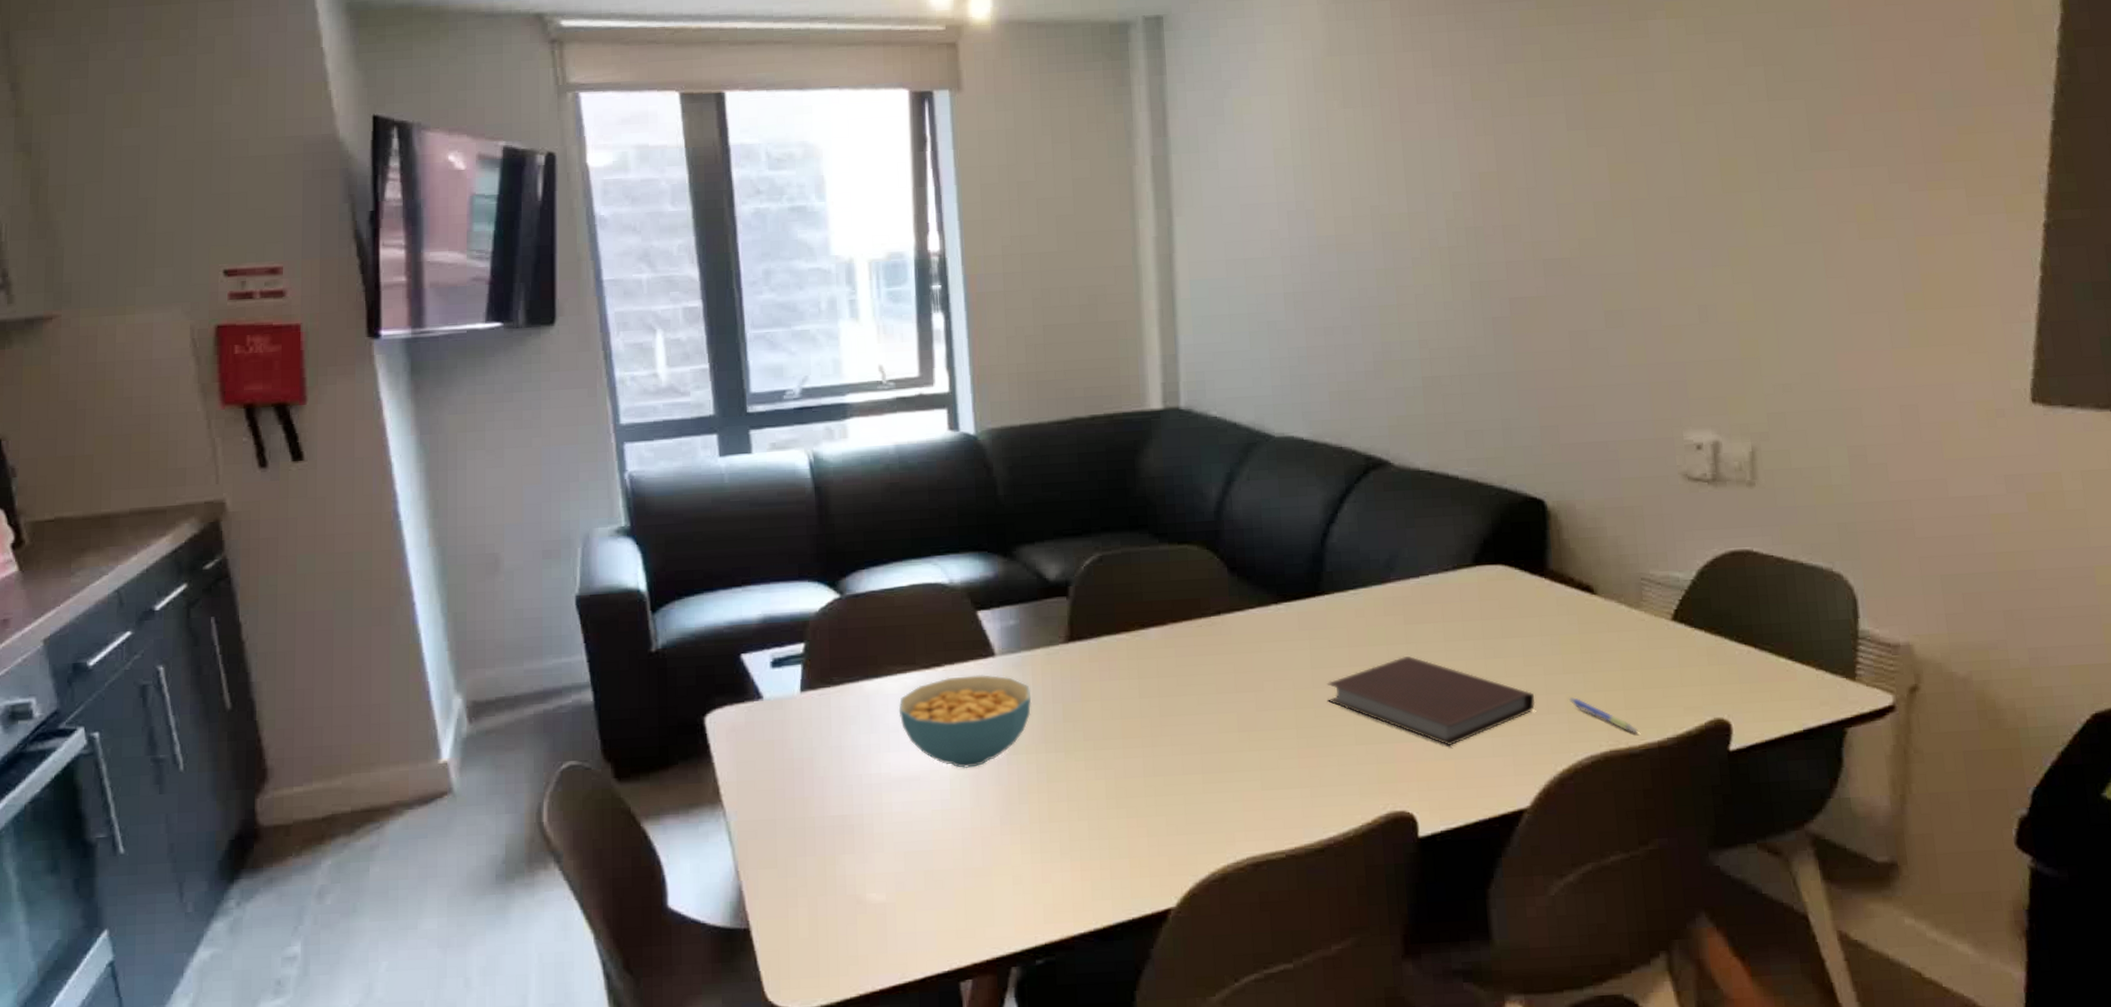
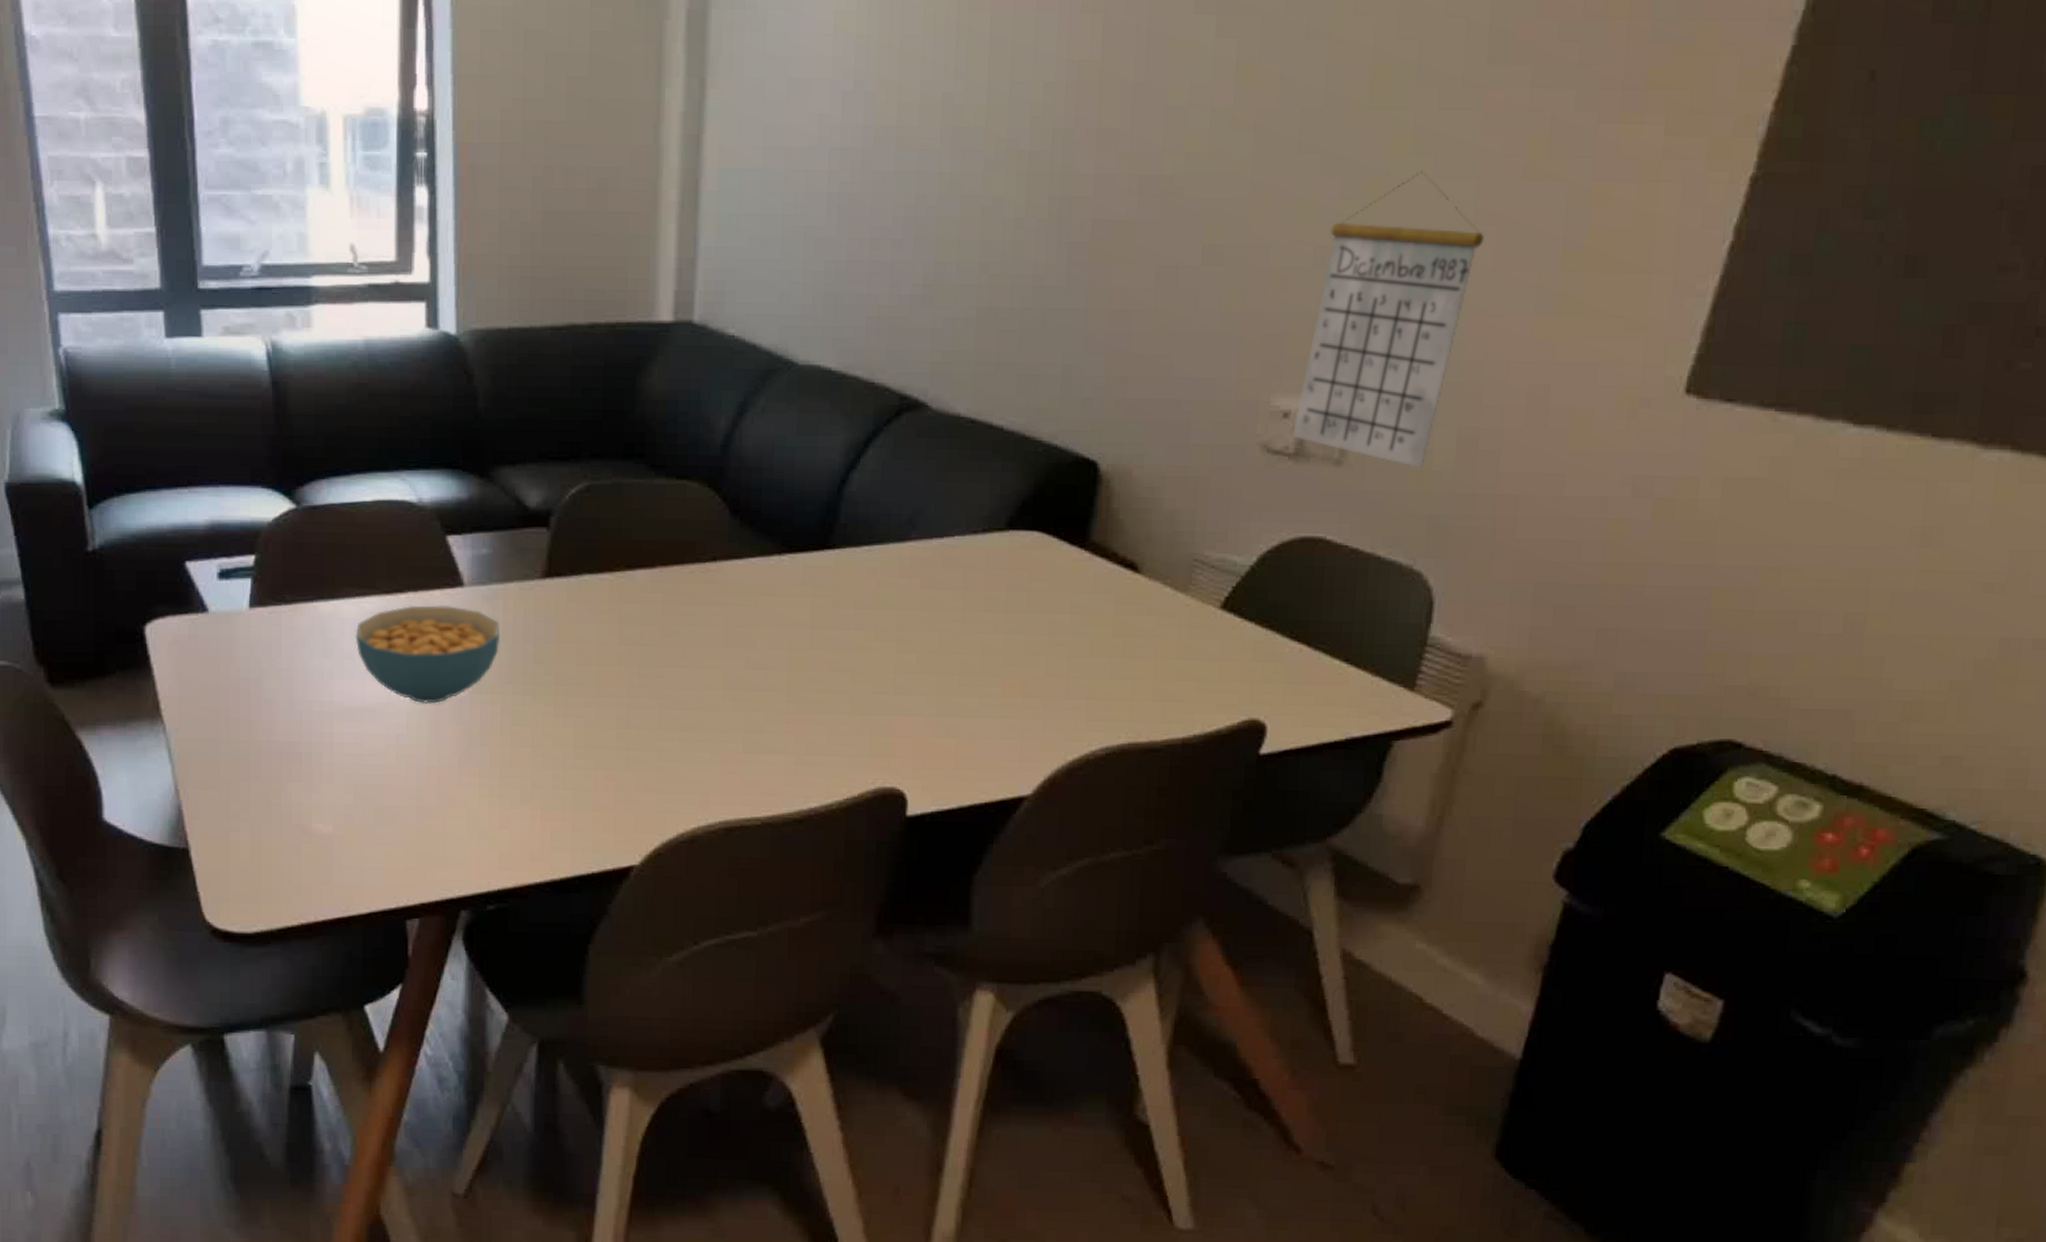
notebook: present [1327,656,1536,747] -> none [824,624,1054,724]
pen: present [1569,697,1638,733] -> none [1092,683,1163,727]
calendar: none [1707,238,1837,483] -> present [1292,170,1484,468]

